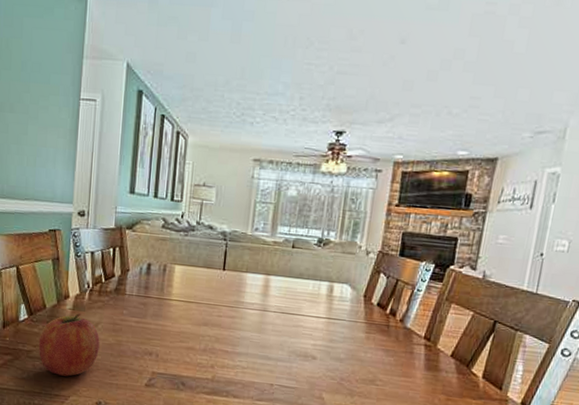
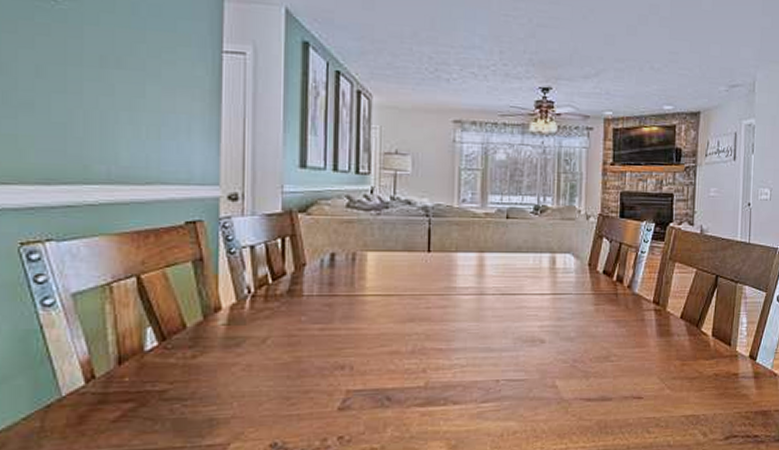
fruit: present [38,313,100,377] -> none [177,329,270,418]

